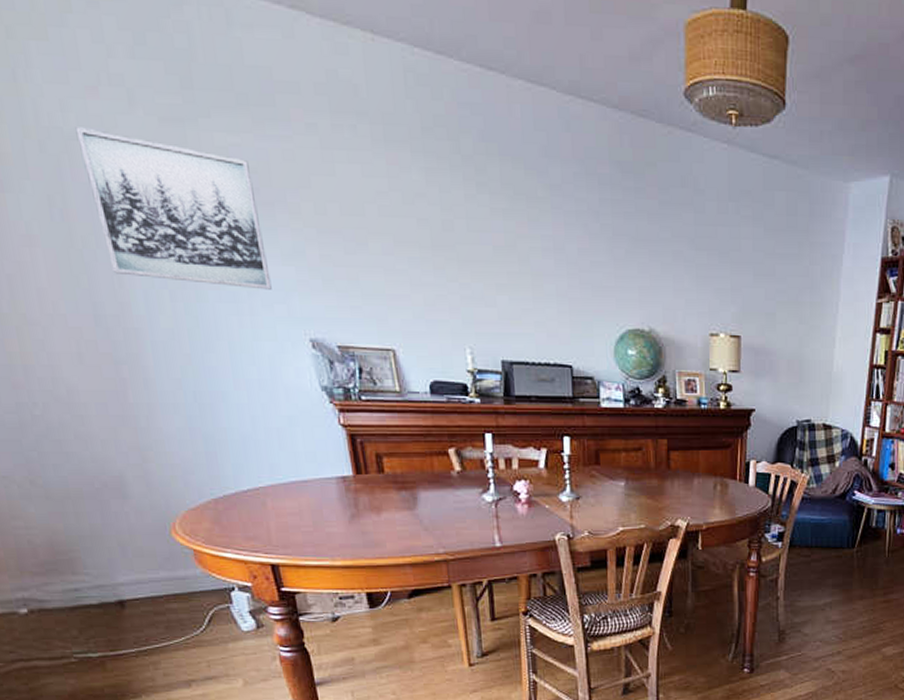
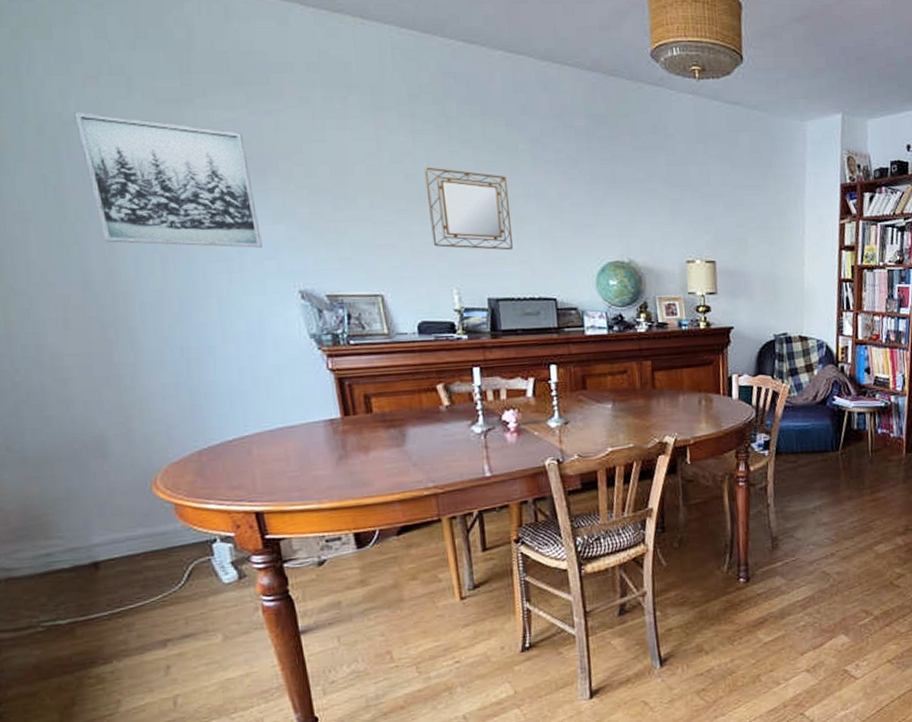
home mirror: none [437,211,529,310] -> present [424,167,513,251]

